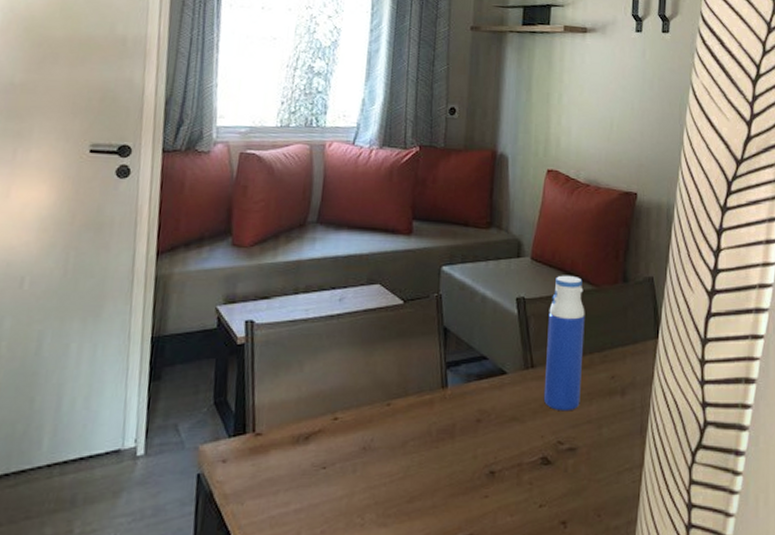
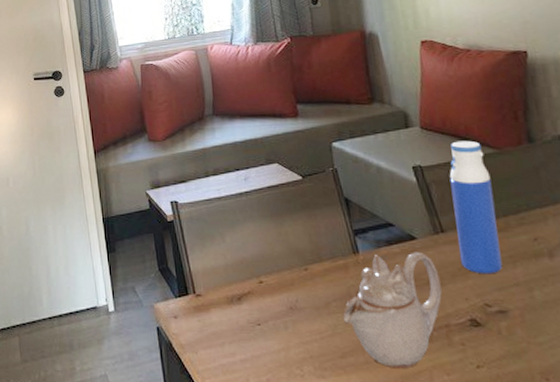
teapot: none [418,387,522,512] -> present [342,252,442,369]

